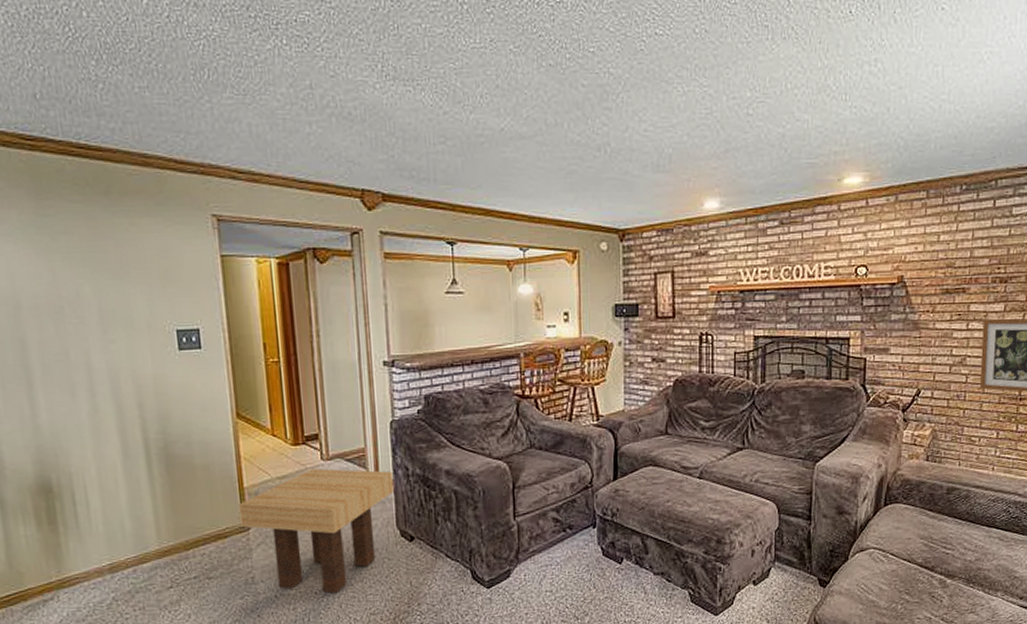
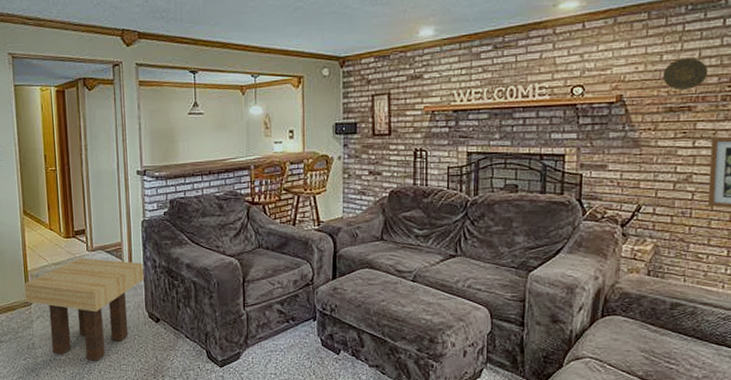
decorative plate: none [939,238,981,272] -> present [662,57,709,91]

